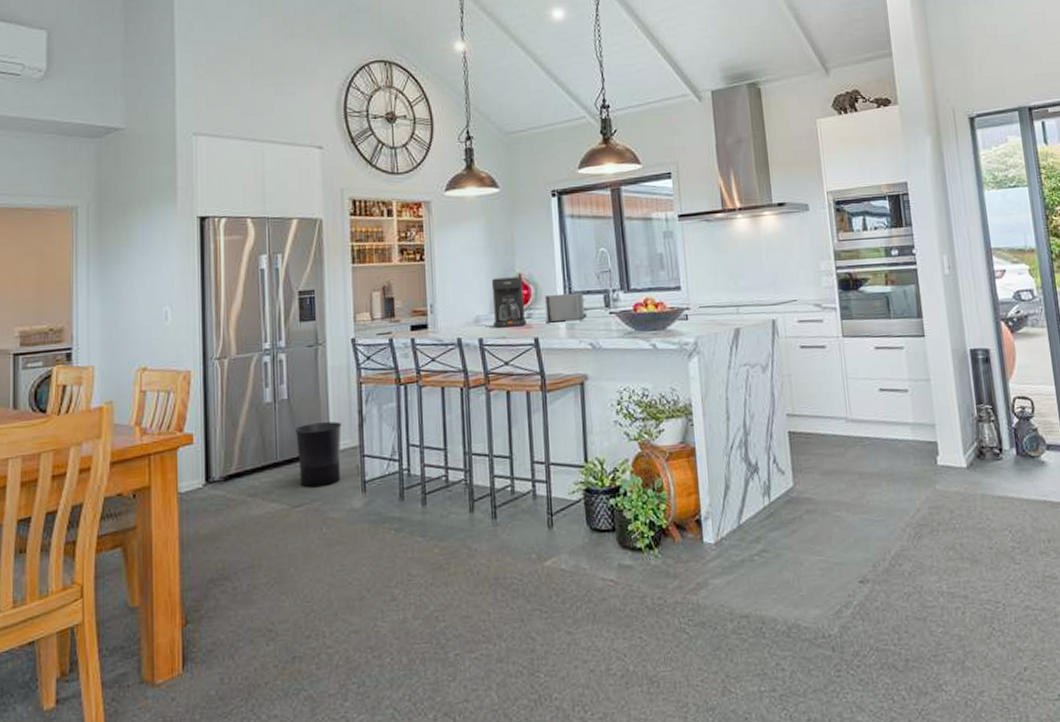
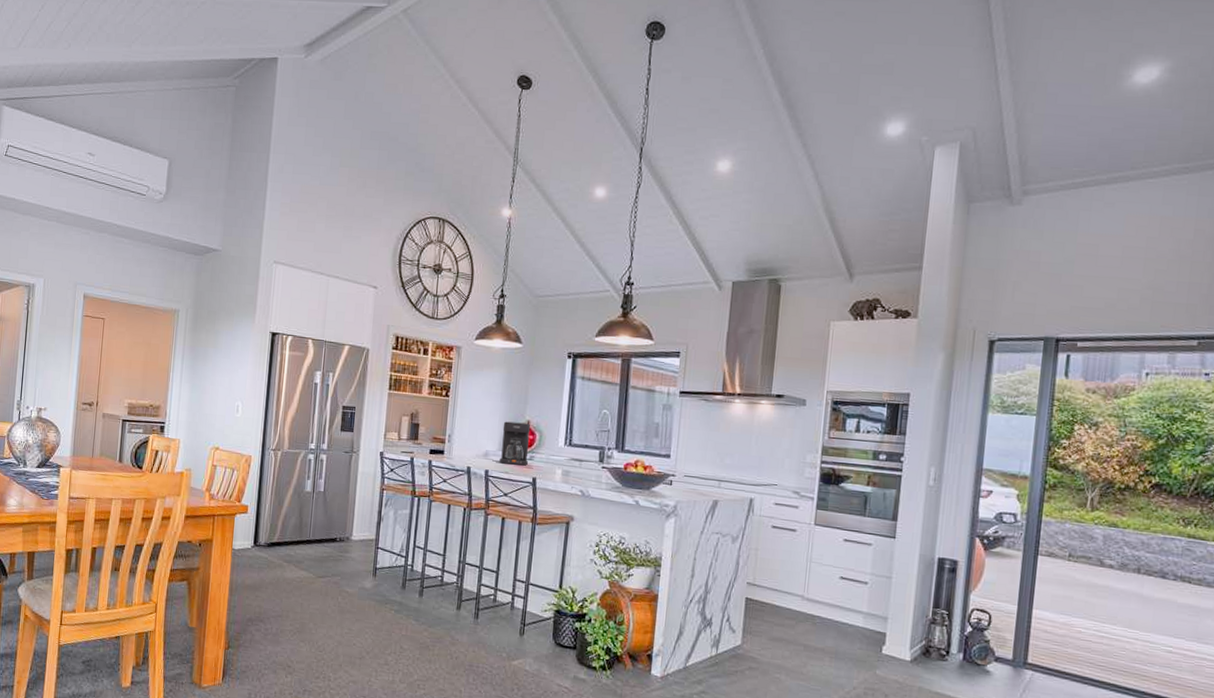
waste bin: present [294,421,343,488] -> none [325,514,364,566]
toaster: present [544,292,588,323] -> none [545,442,583,470]

